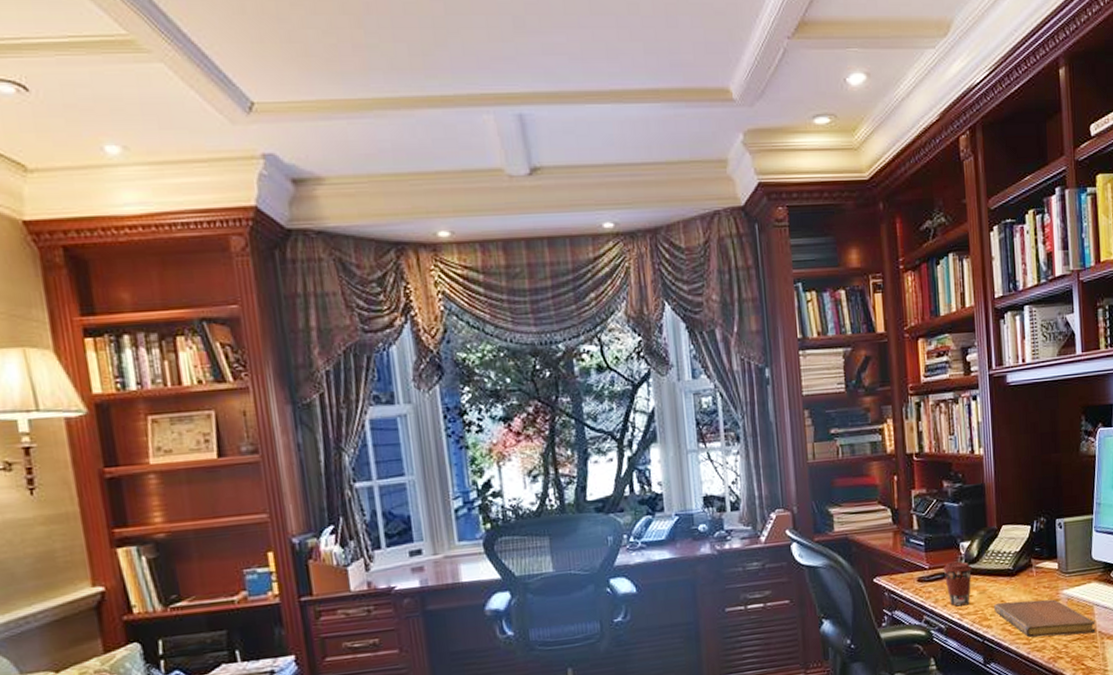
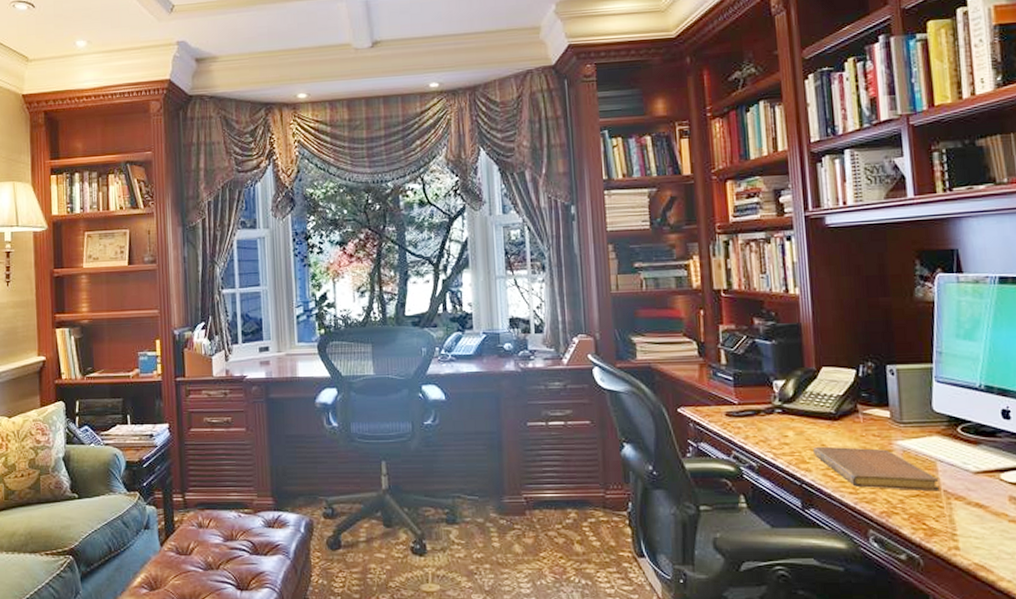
coffee cup: present [943,561,973,607] -> none [754,399,788,445]

